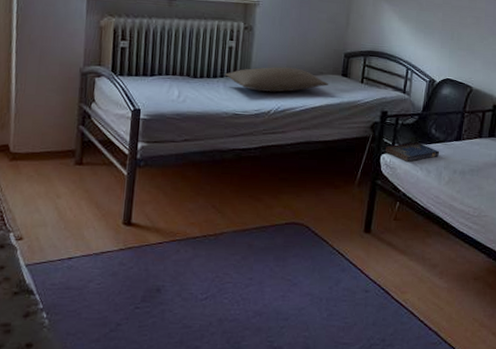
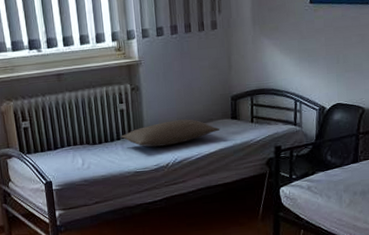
hardcover book: present [384,142,440,163] -> none [283,171,338,192]

